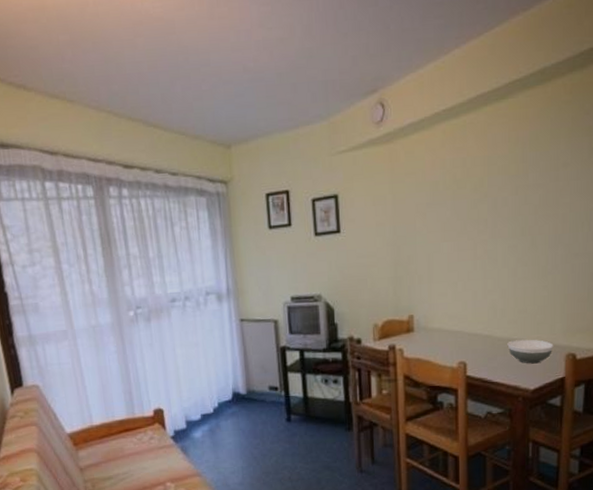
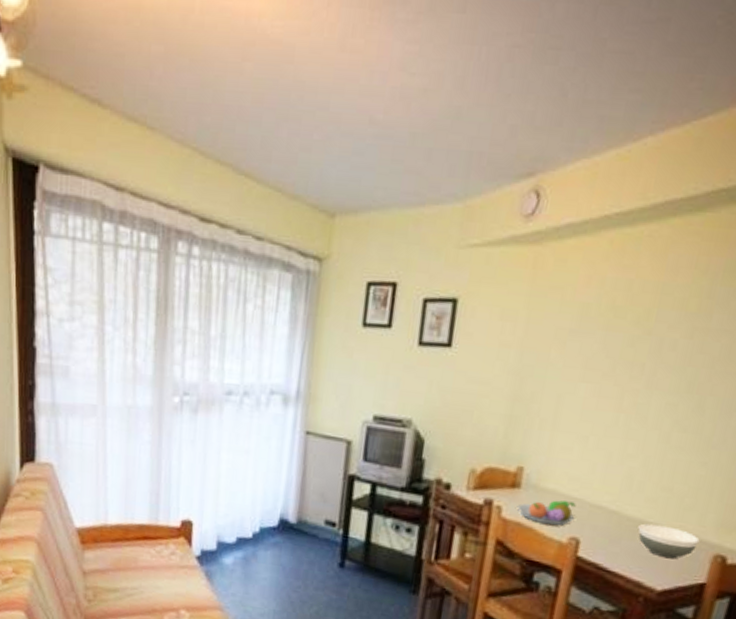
fruit bowl: none [414,335,459,356] -> present [516,500,576,525]

